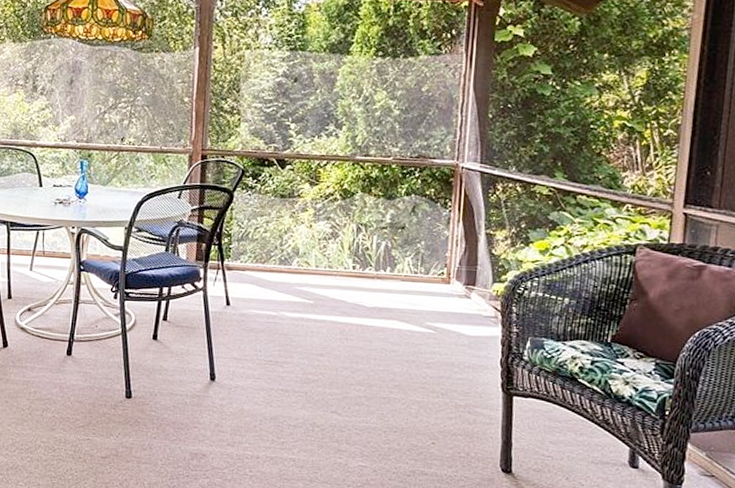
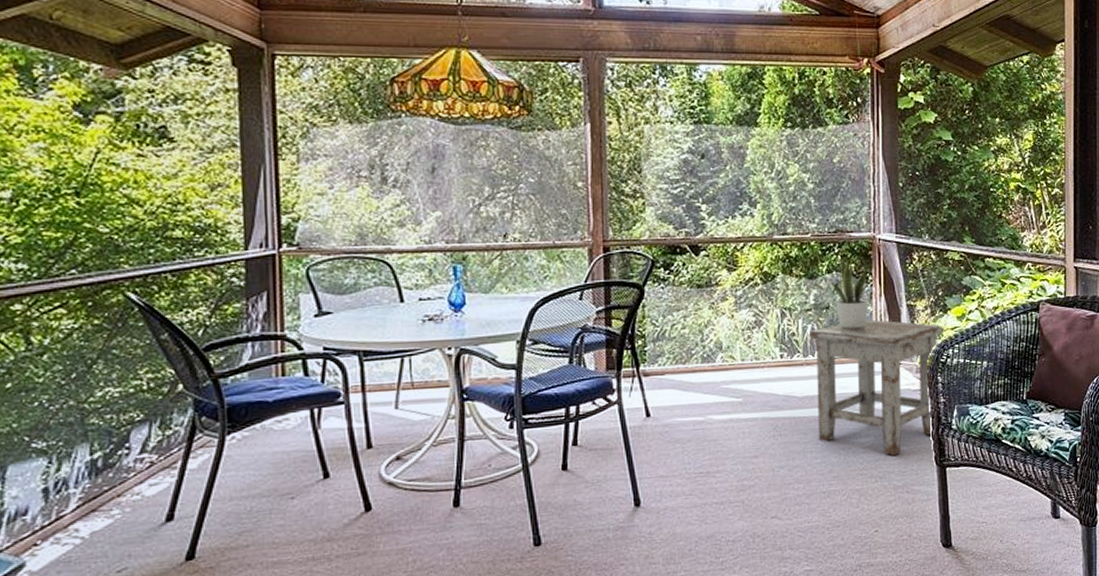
stool: none [383,242,523,375] -> present [810,319,943,456]
potted plant: none [407,184,455,251] -> present [829,259,875,330]

